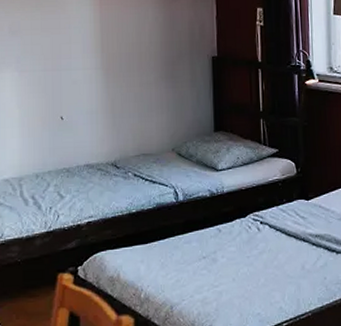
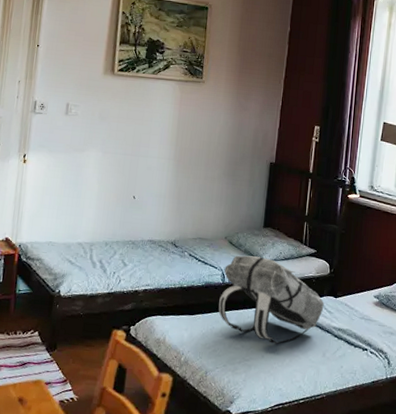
backpack: none [174,166,296,263] -> present [218,255,324,344]

